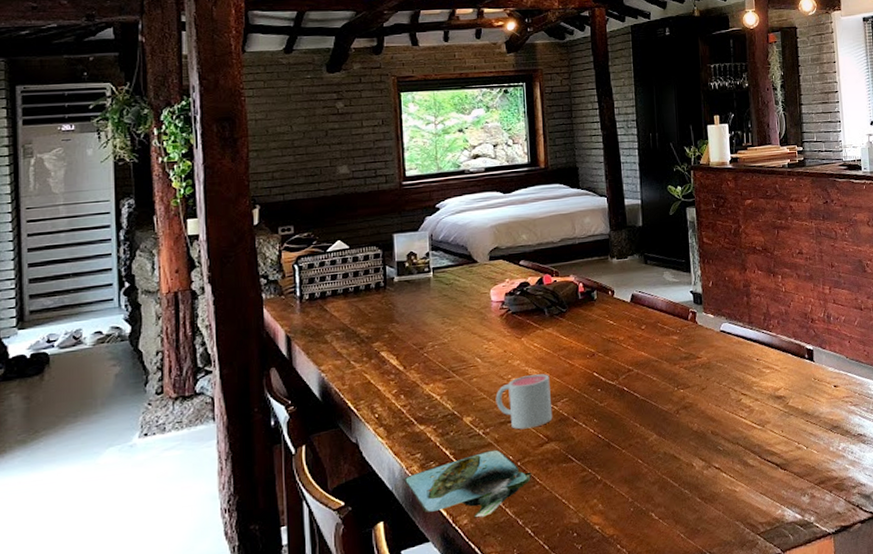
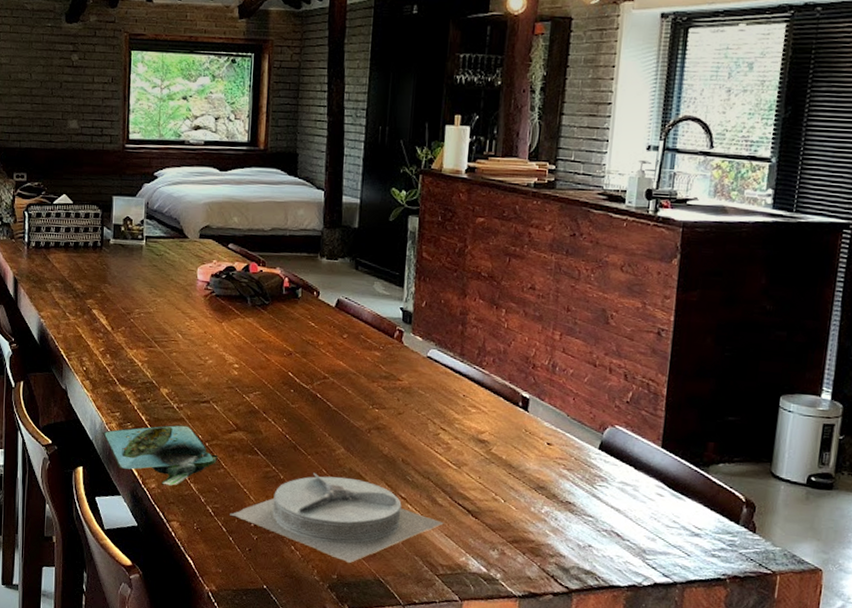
mug: present [495,373,553,430] -> none [191,360,245,413]
plate: none [550,461,757,546] -> present [230,472,444,563]

